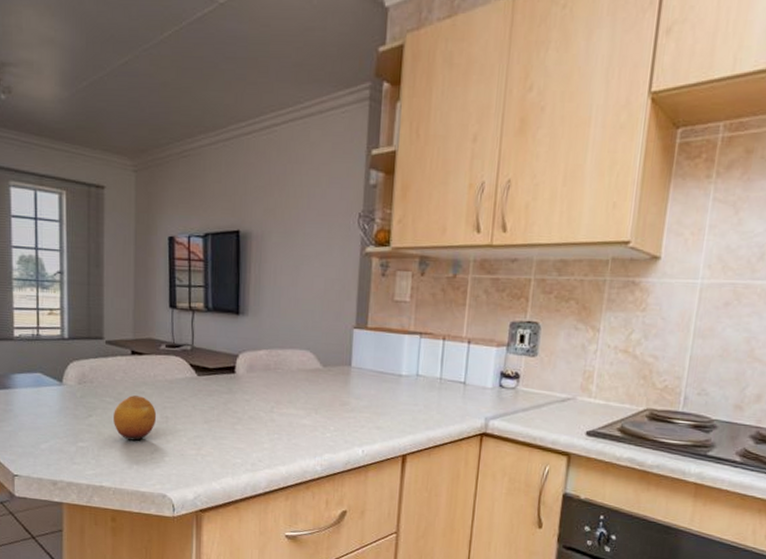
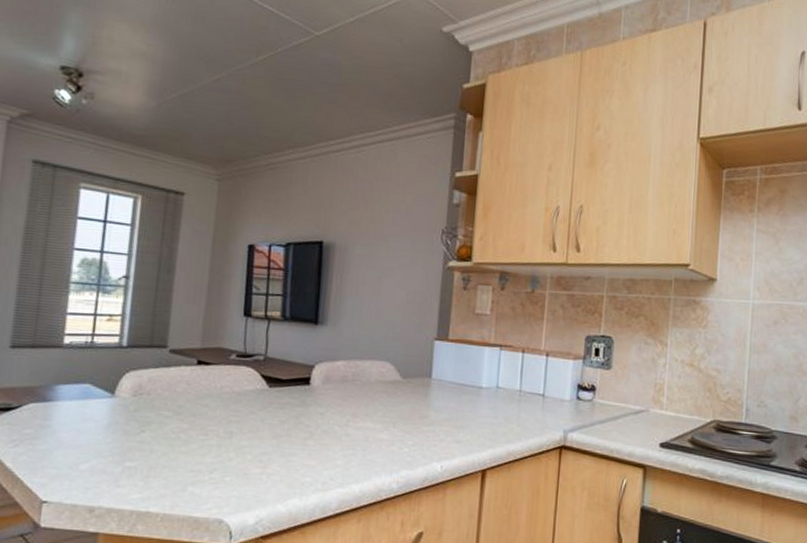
fruit: present [114,395,157,441] -> none [169,409,220,459]

